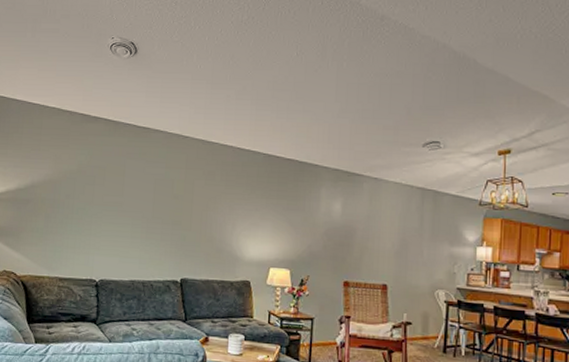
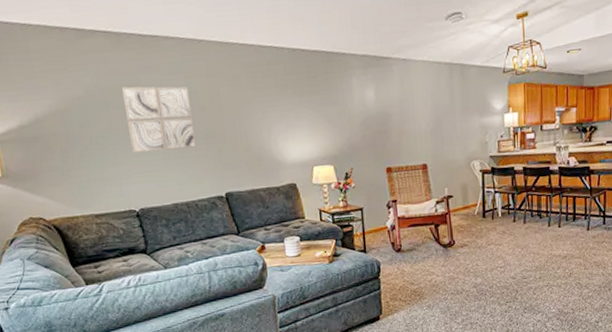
wall art: none [105,168,167,231] -> present [122,86,197,154]

